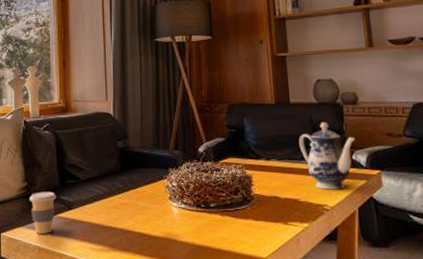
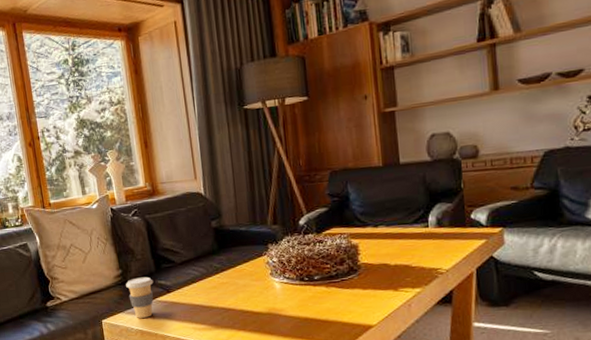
teapot: present [299,122,355,190] -> none [410,180,474,253]

